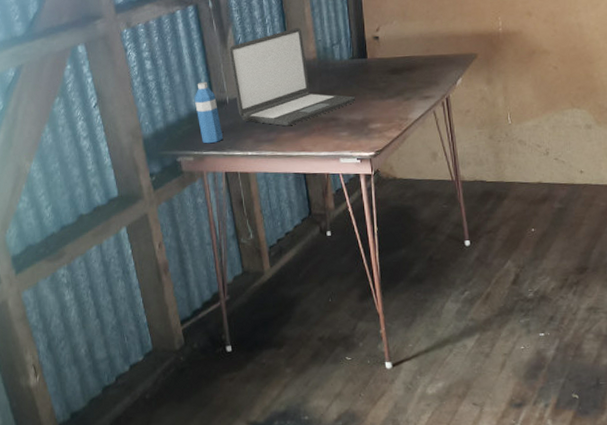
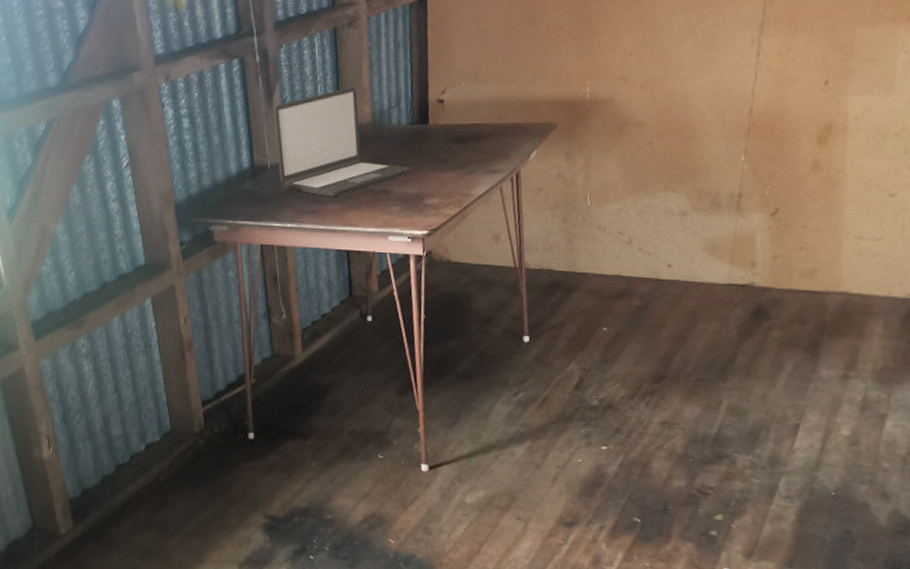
water bottle: present [194,81,223,144] -> none [232,144,261,213]

